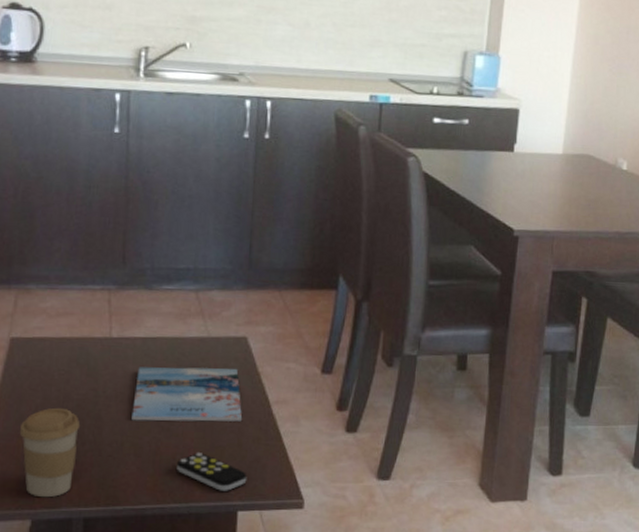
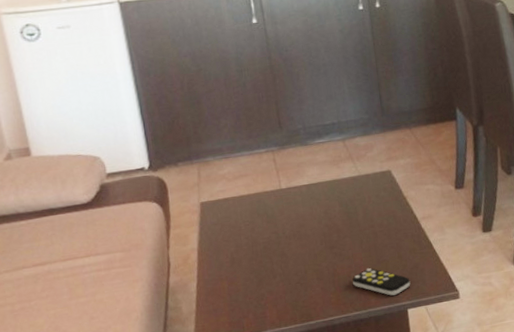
coffee cup: present [19,407,81,498] -> none [221,251,272,325]
magazine: present [131,367,243,422] -> none [307,196,399,252]

